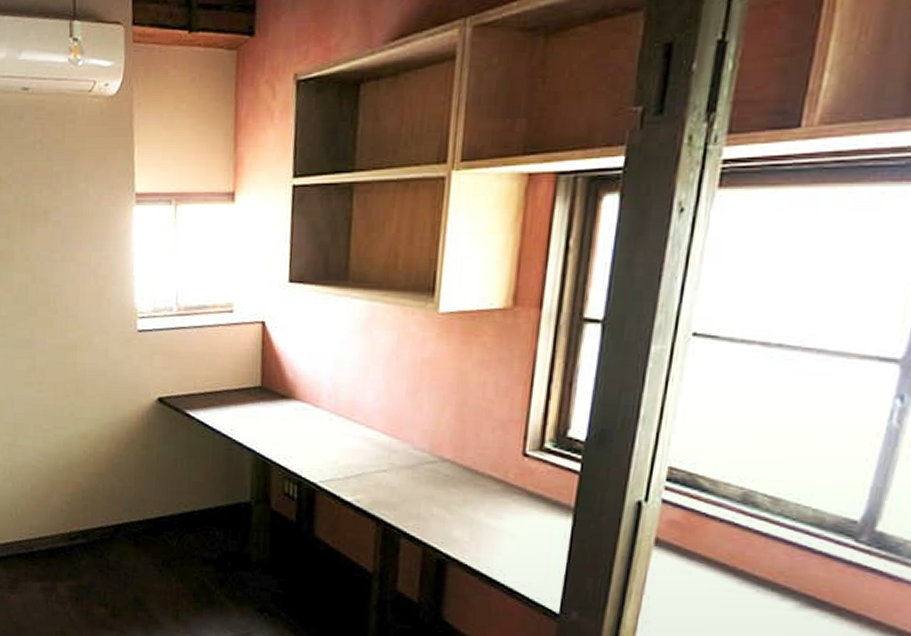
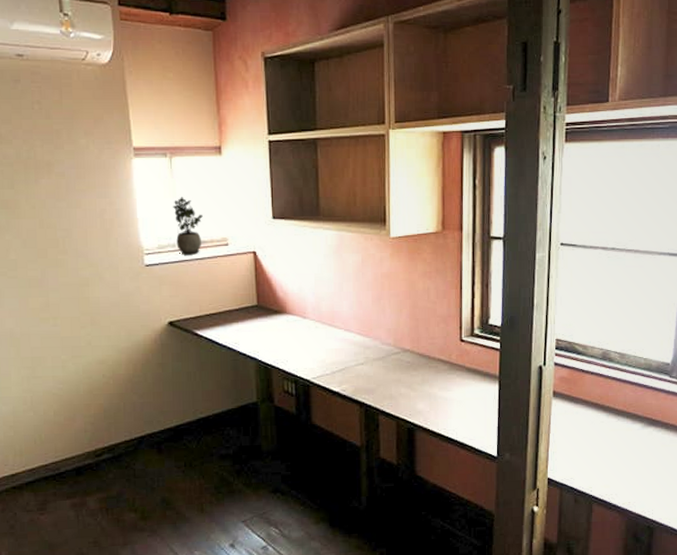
potted plant: none [174,252,207,322] -> present [173,197,203,255]

